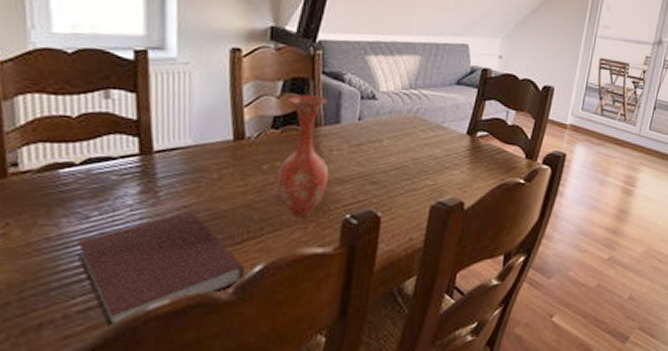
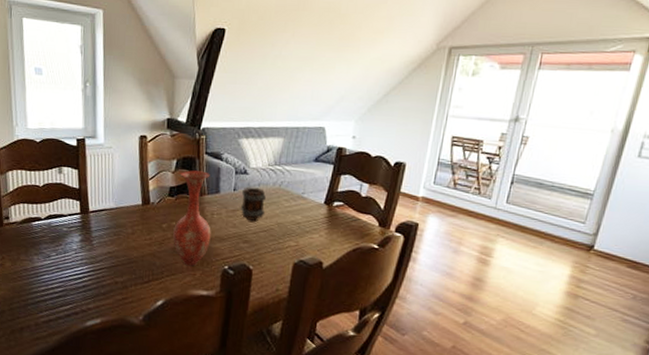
notebook: present [76,211,245,328] -> none [43,256,151,336]
mug: none [367,115,398,157] -> present [241,187,266,221]

